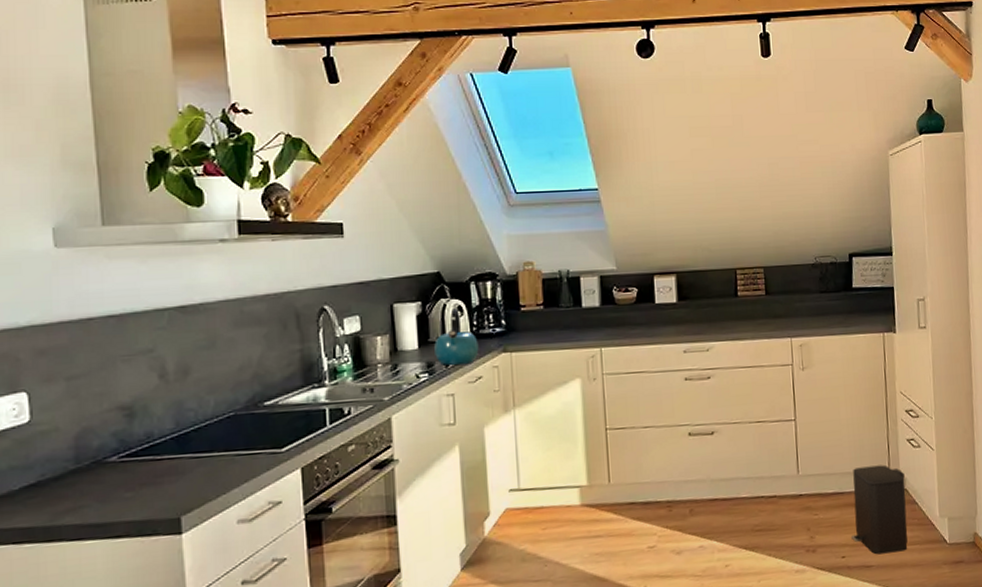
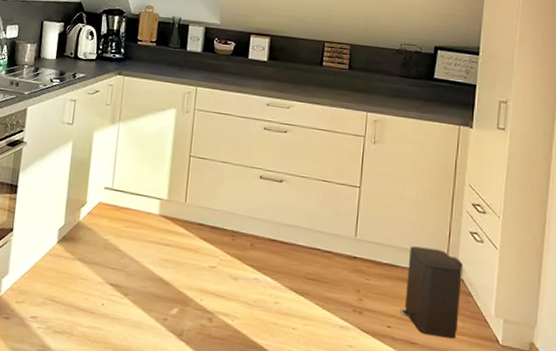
kettle: present [434,308,479,367] -> none [67,33,101,79]

